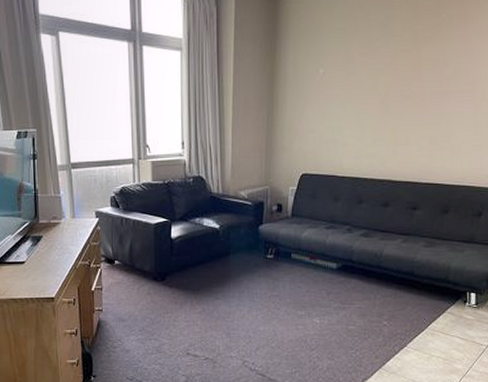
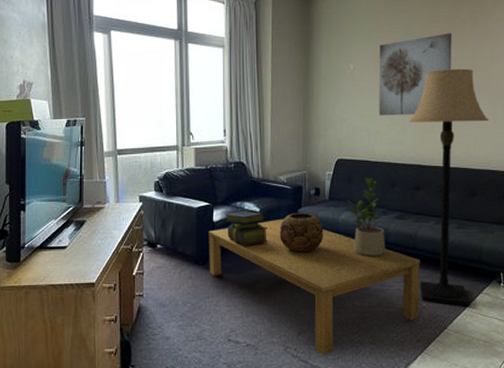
coffee table: none [167,235,384,370] -> present [208,218,421,355]
stack of books: none [184,228,228,263] -> present [225,211,269,246]
decorative bowl: none [239,230,285,270] -> present [280,213,324,253]
potted plant: none [310,192,349,273] -> present [346,177,386,256]
wall art: none [349,31,437,127] -> present [378,33,453,116]
lamp: none [381,72,470,325] -> present [409,68,490,307]

